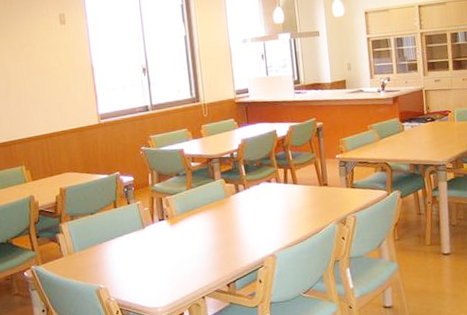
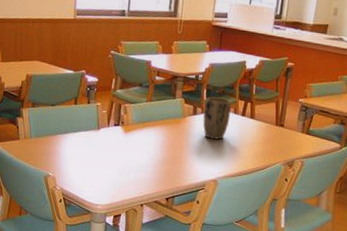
plant pot: none [245,169,274,213] -> present [203,96,232,140]

